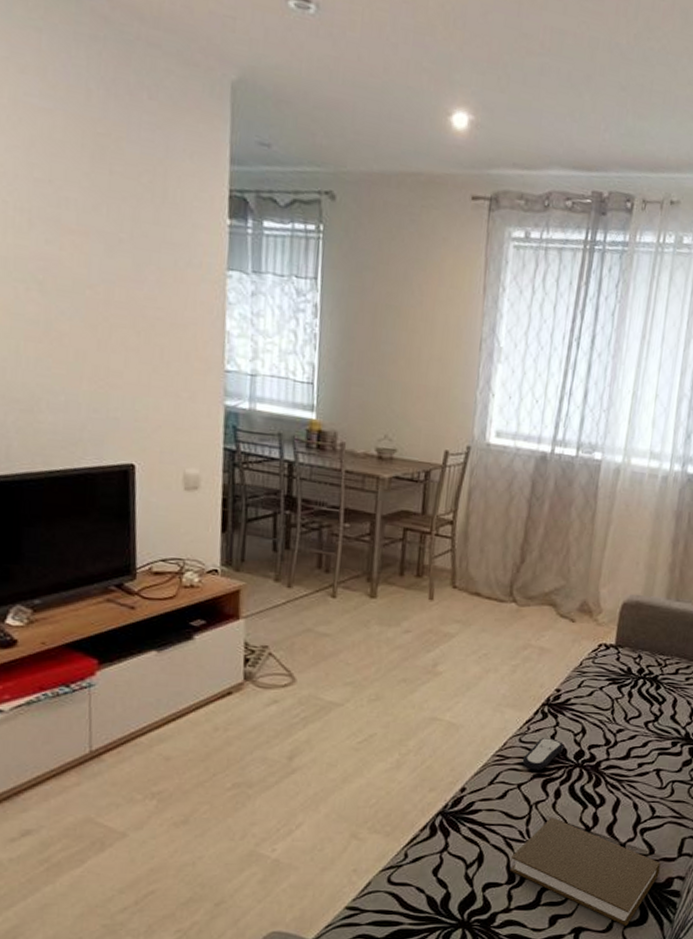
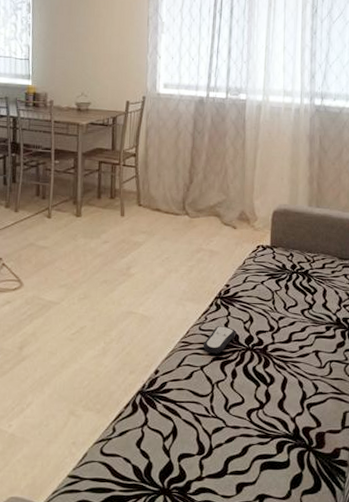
book: present [510,817,661,927] -> none [199,394,327,494]

